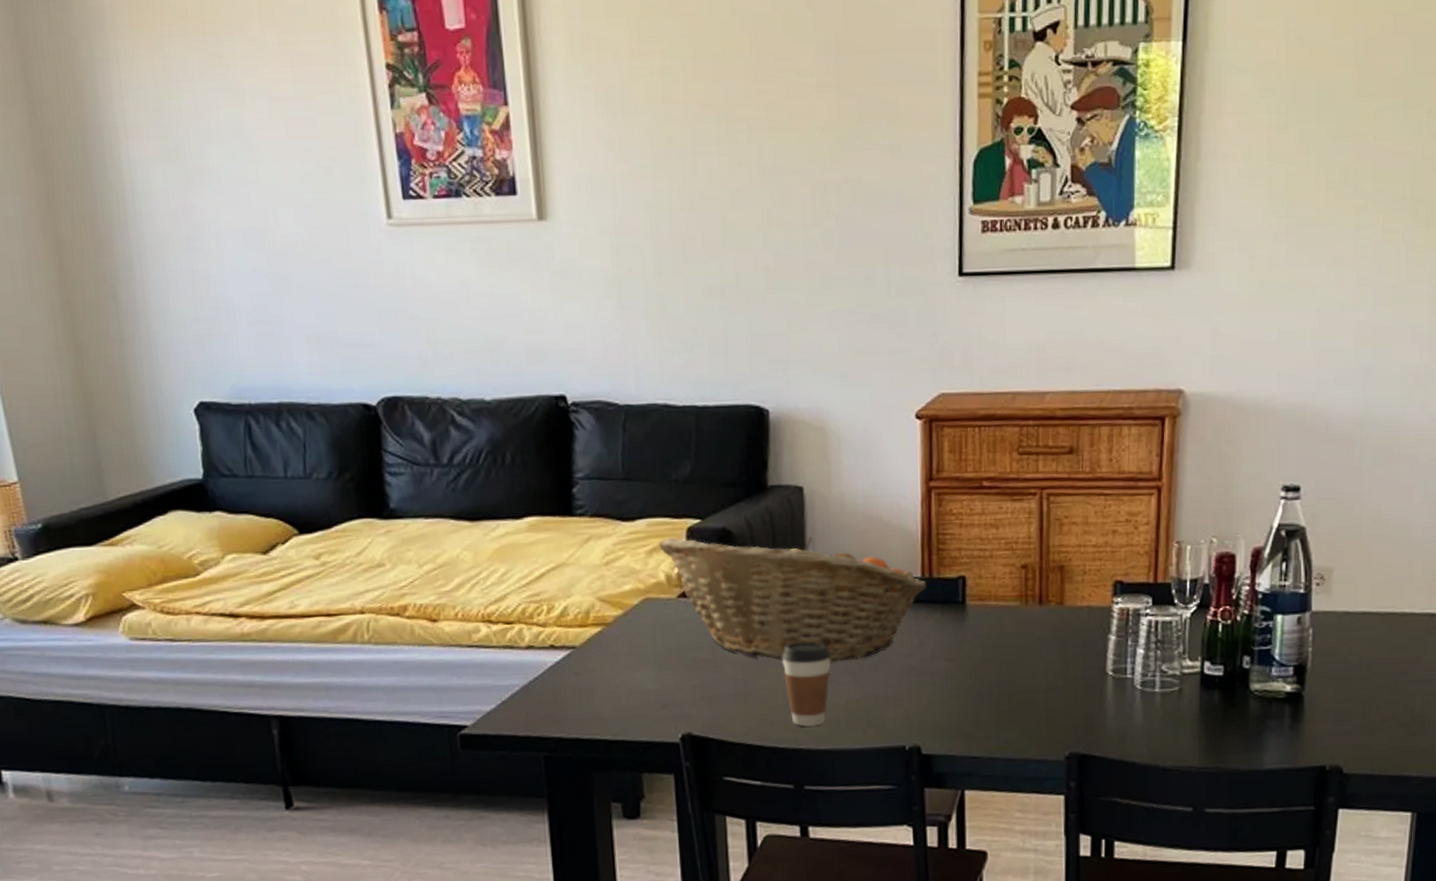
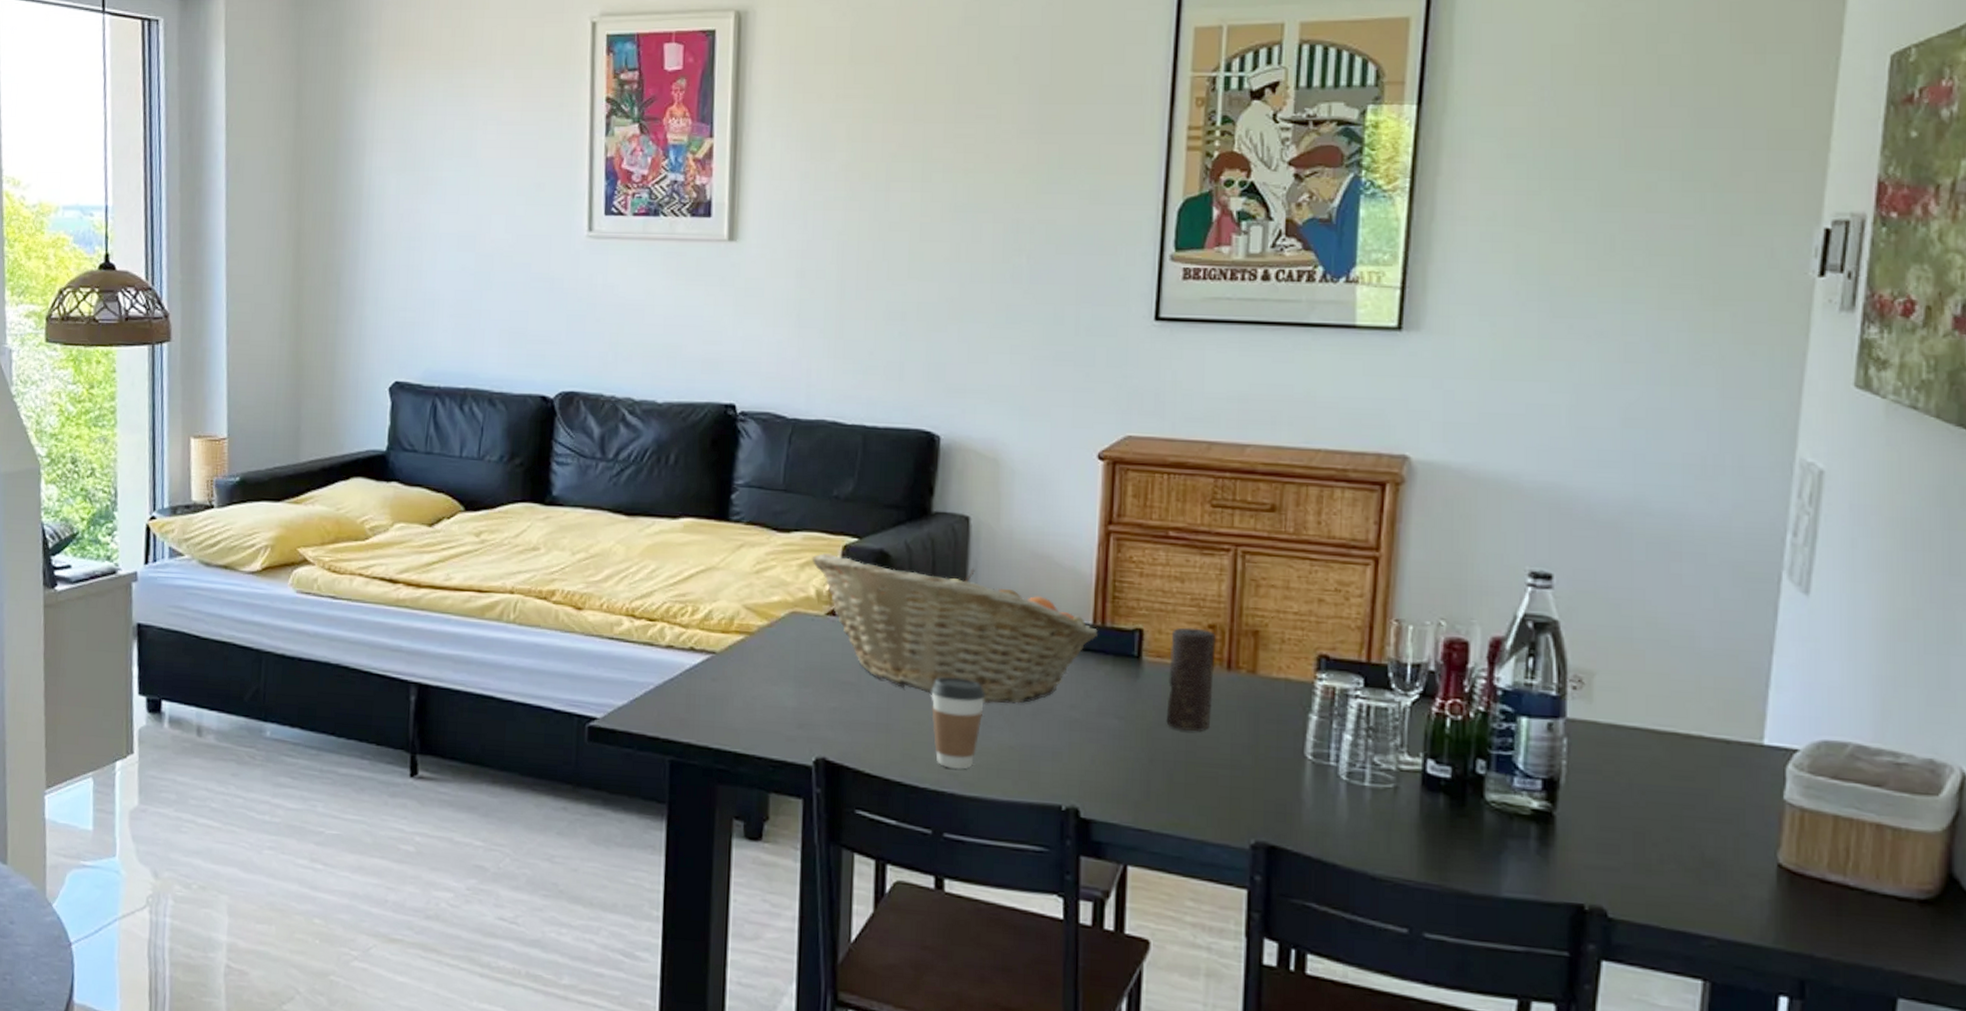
candle: none [989,569,1029,665] -> present [1166,627,1216,733]

